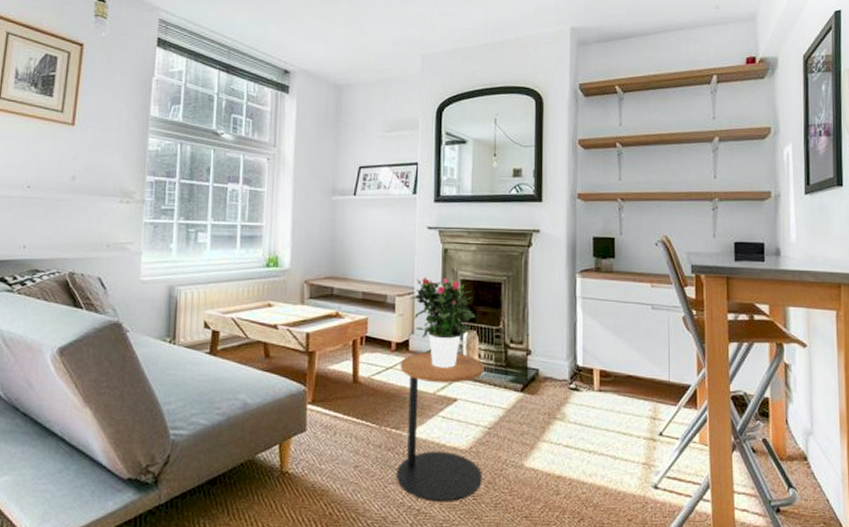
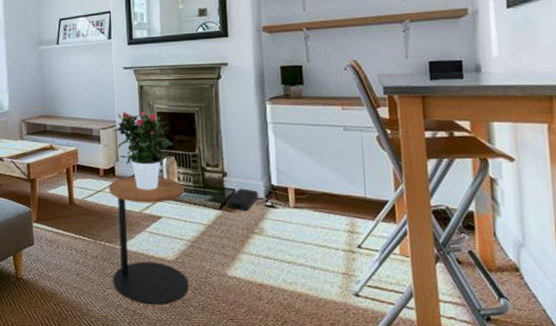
power bank: none [529,368,562,394] -> present [226,188,258,211]

